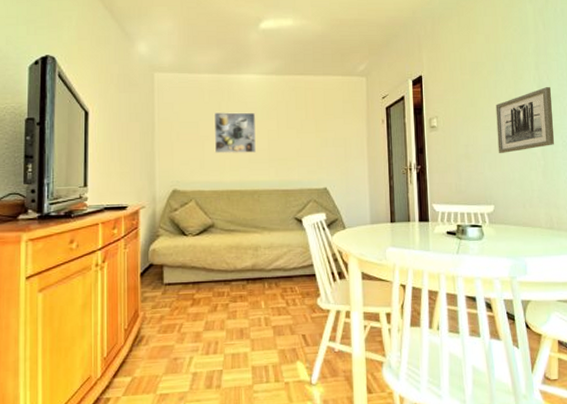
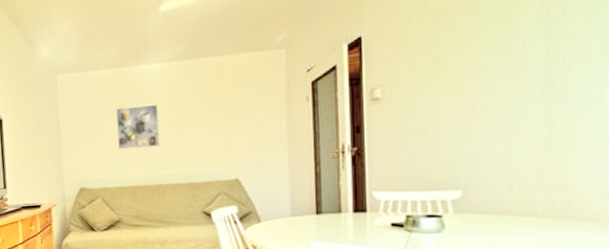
wall art: present [495,87,554,153] -> none [471,25,567,124]

